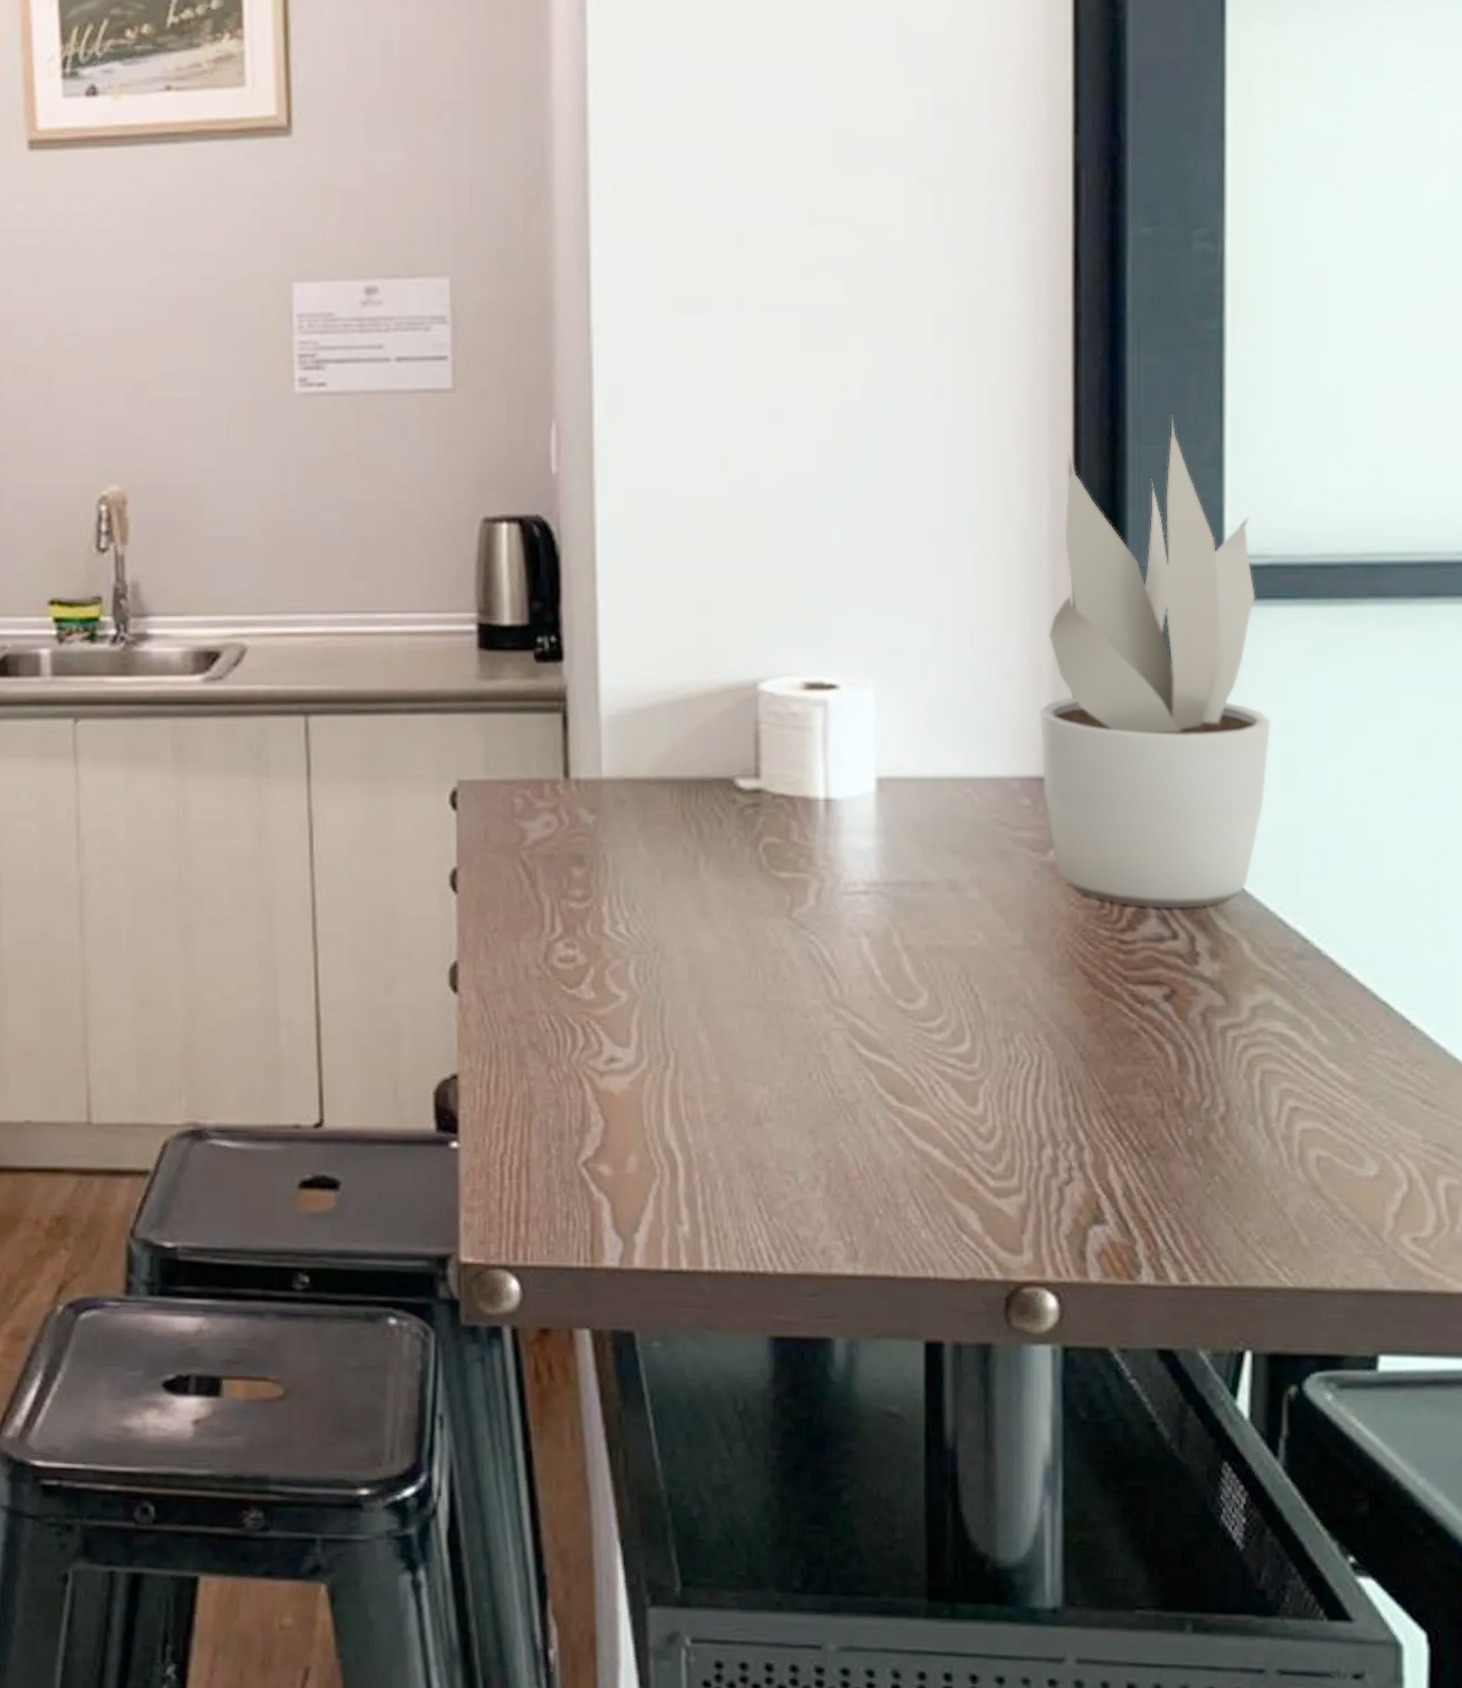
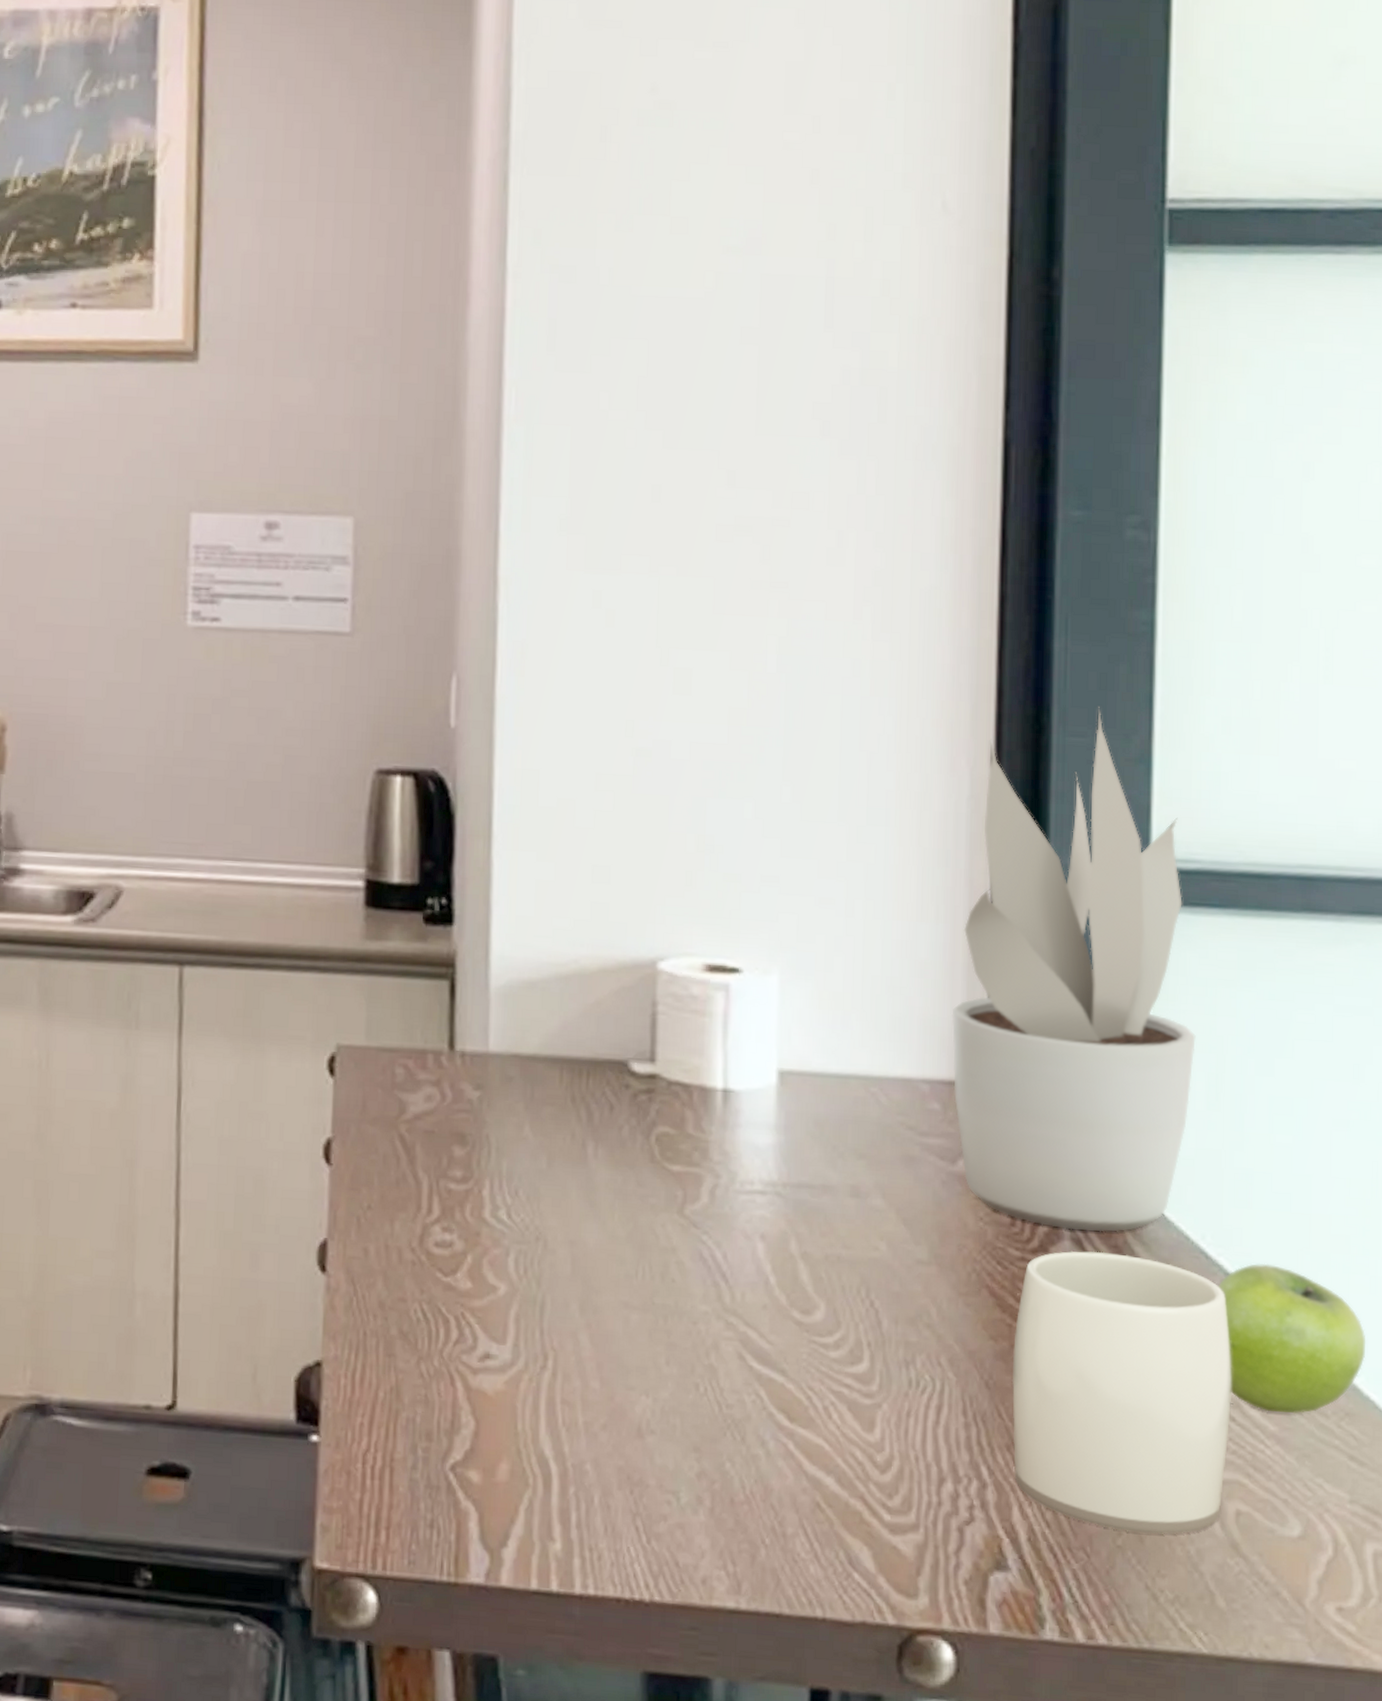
mug: none [1104,927,1310,1183] -> present [1011,1251,1232,1535]
fruit: none [1296,928,1436,1065] -> present [1218,1263,1366,1414]

